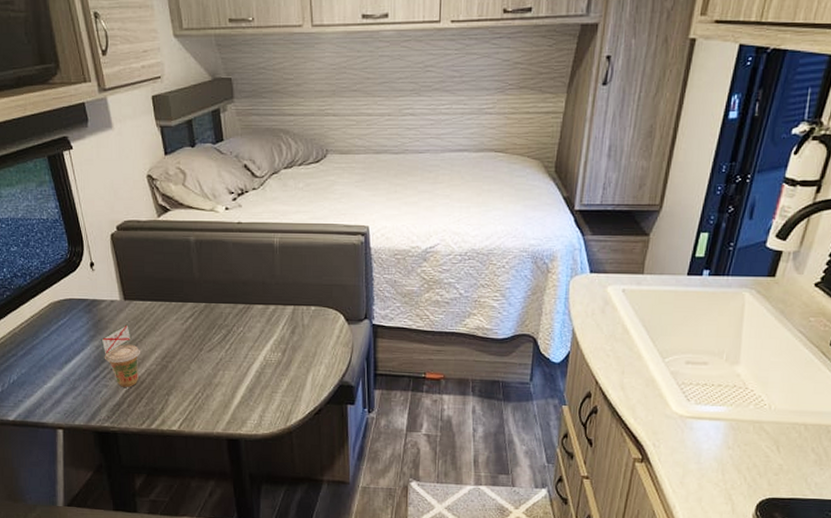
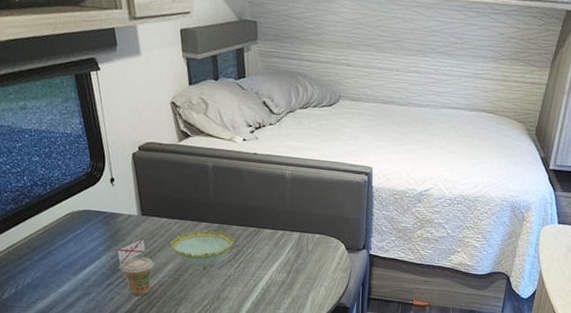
decorative bowl: none [156,310,223,355] -> present [171,229,234,270]

